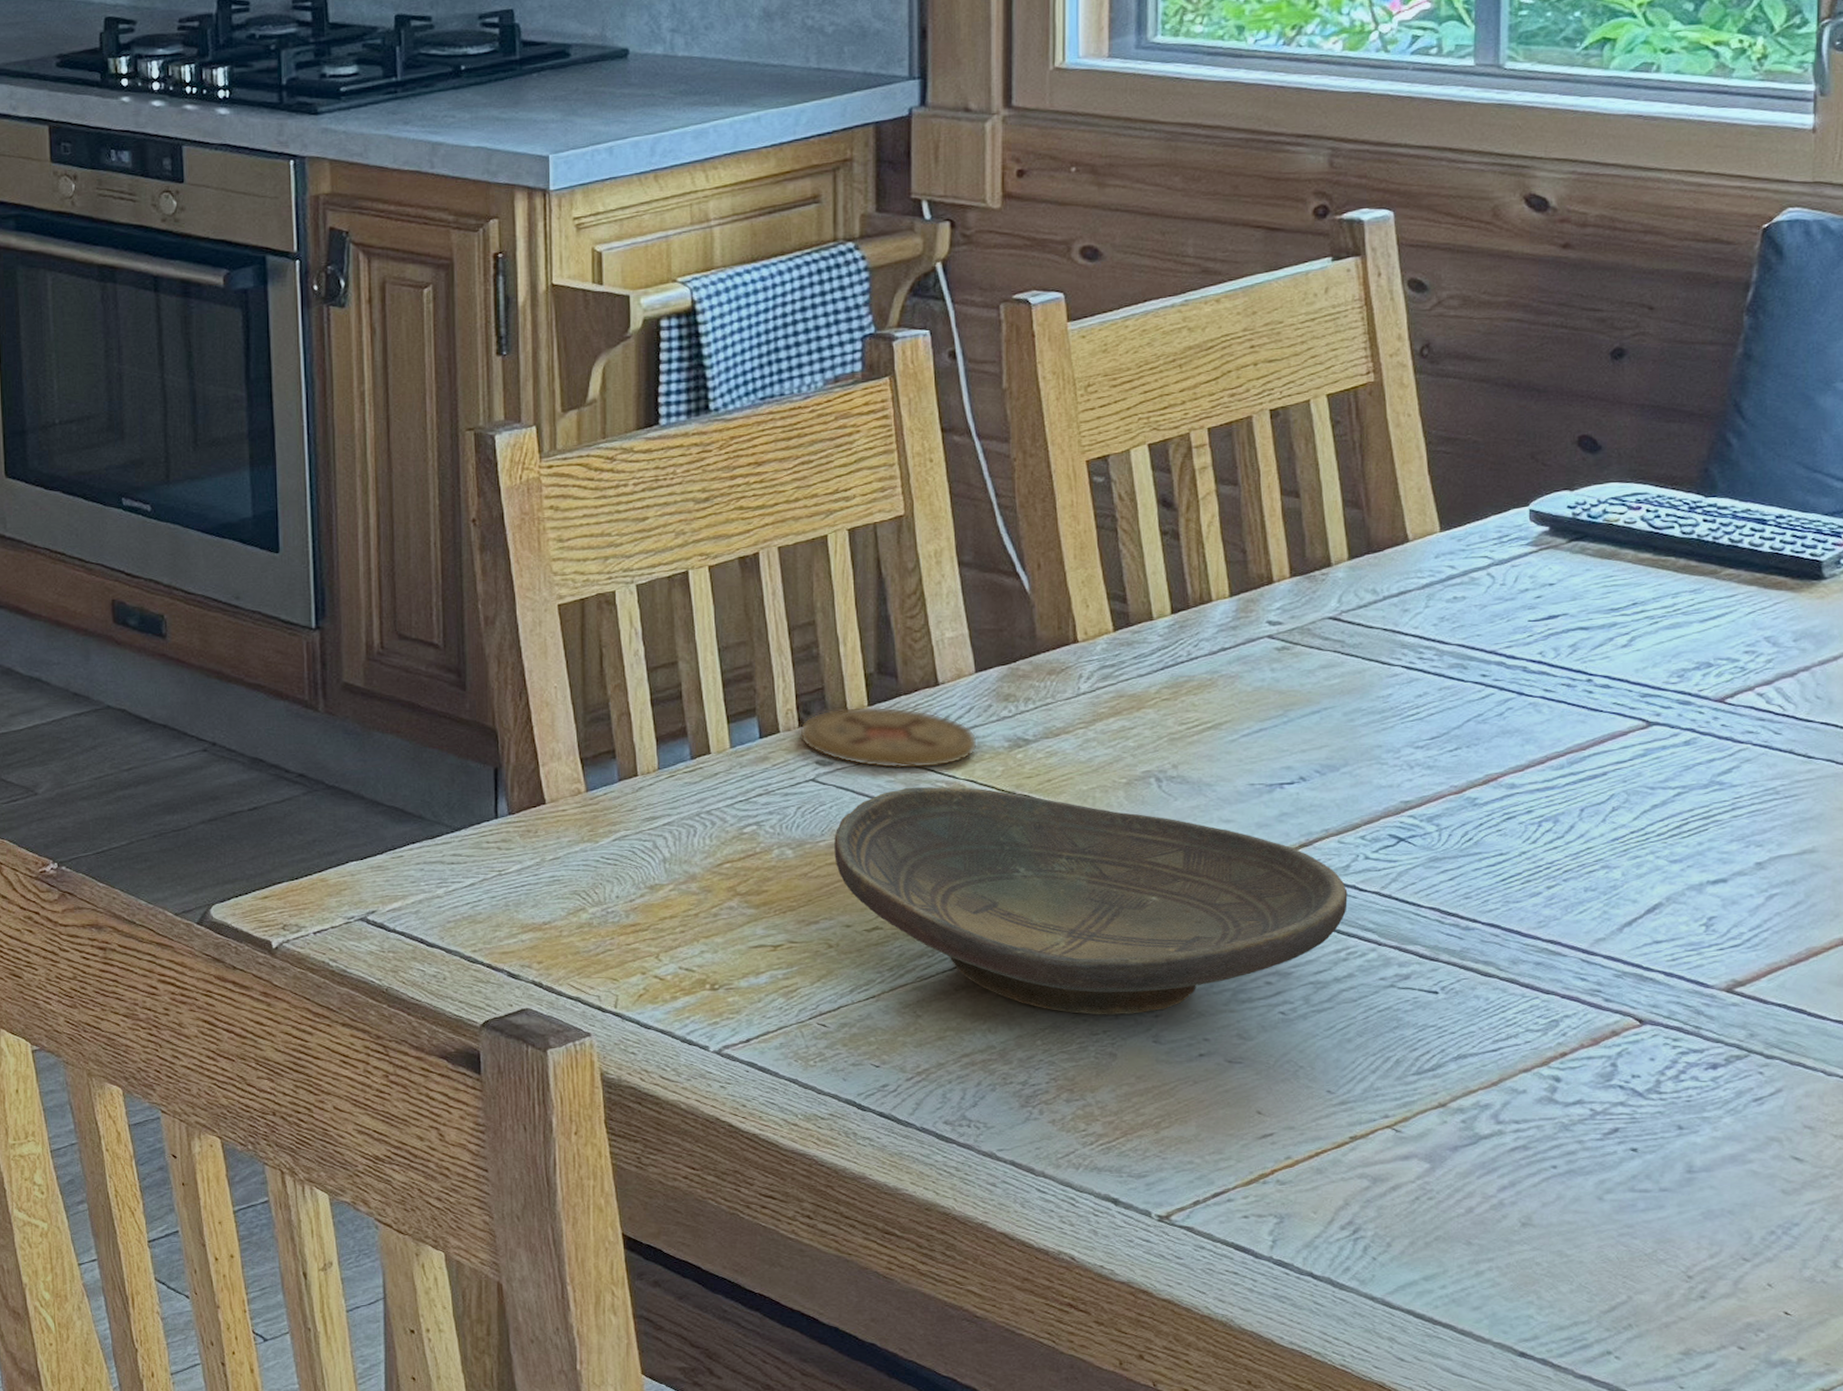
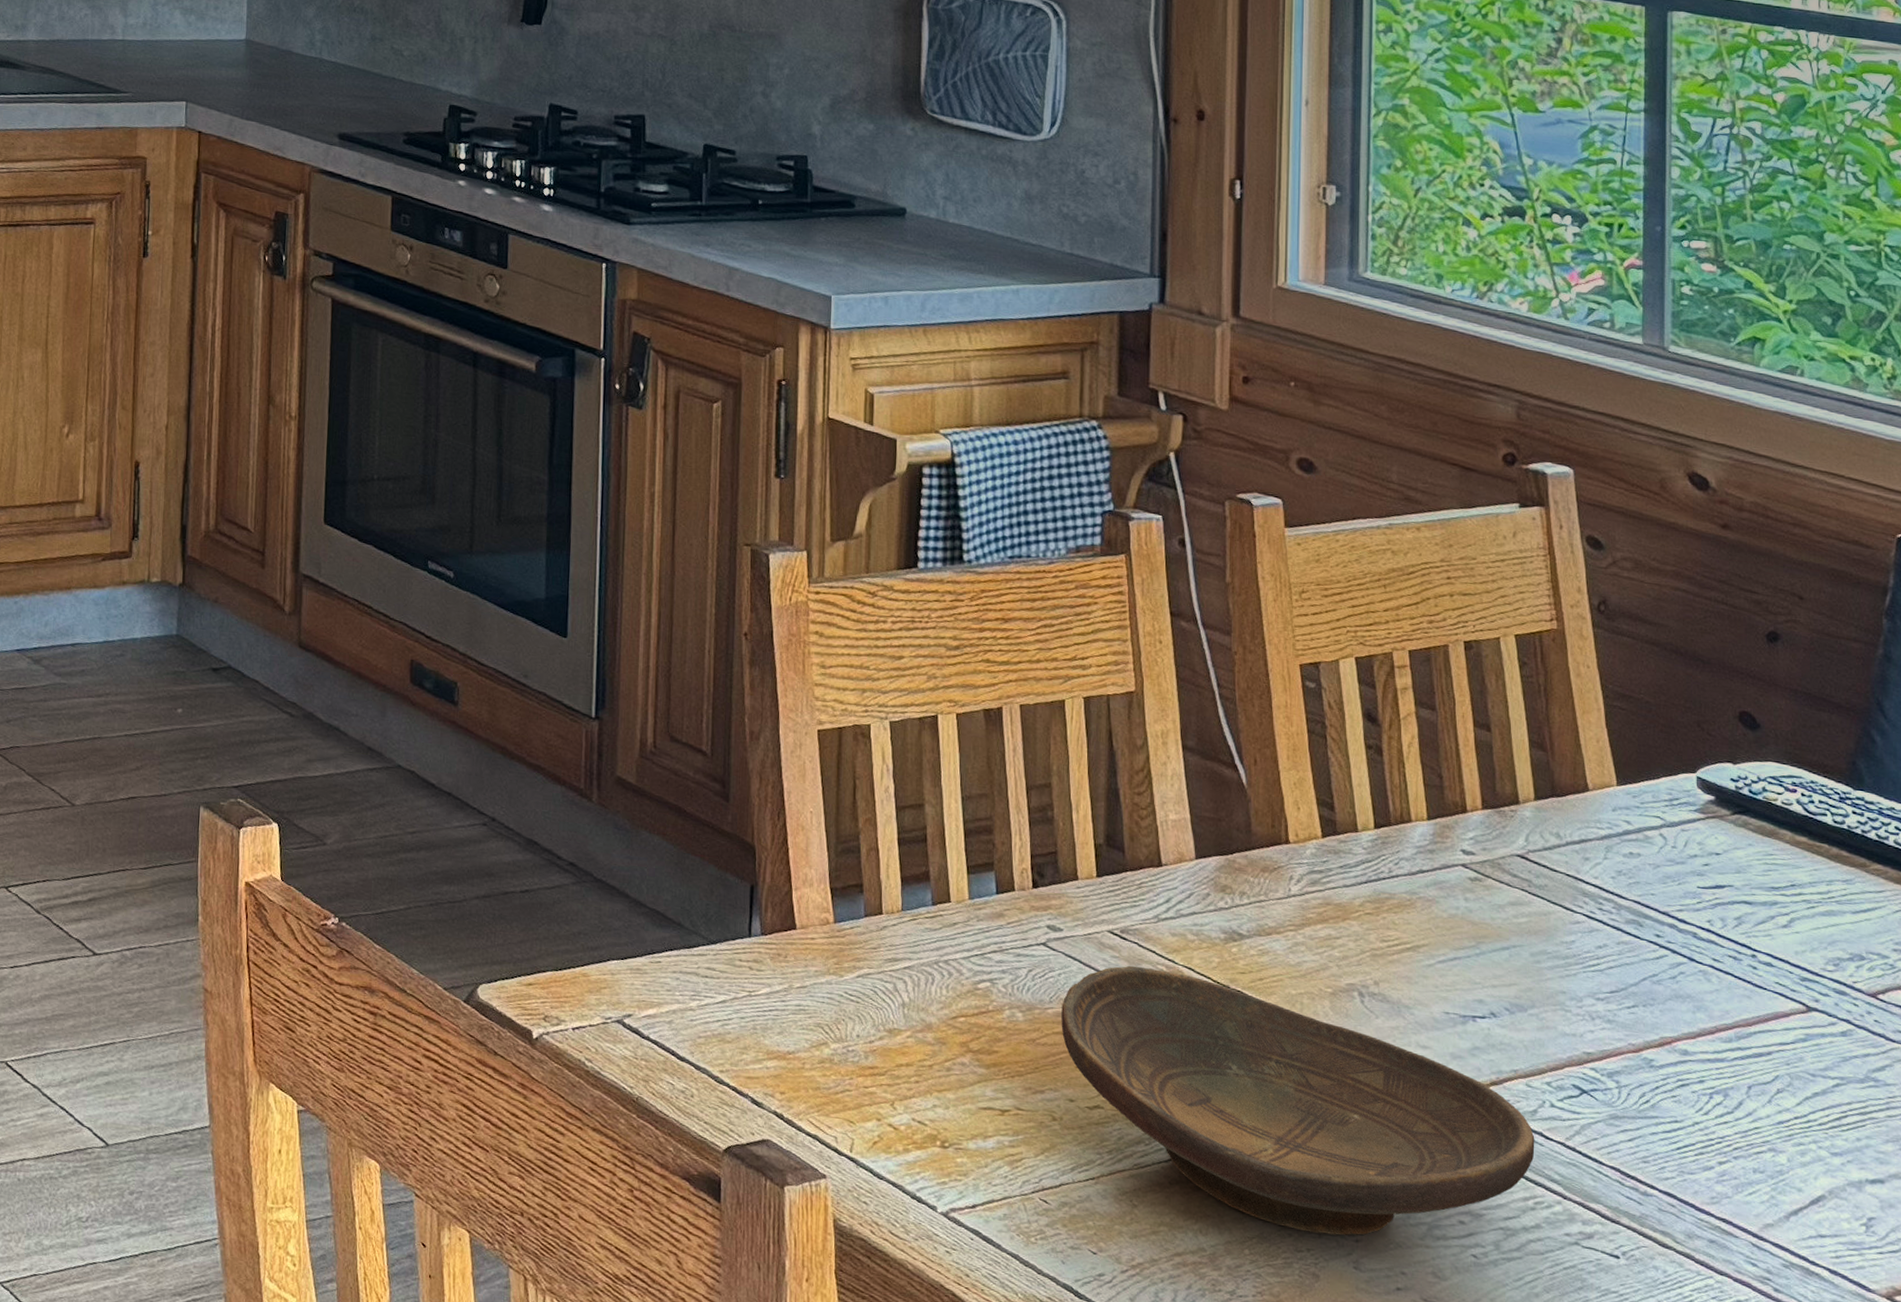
coaster: present [799,705,978,770] -> none [1032,874,1197,950]

